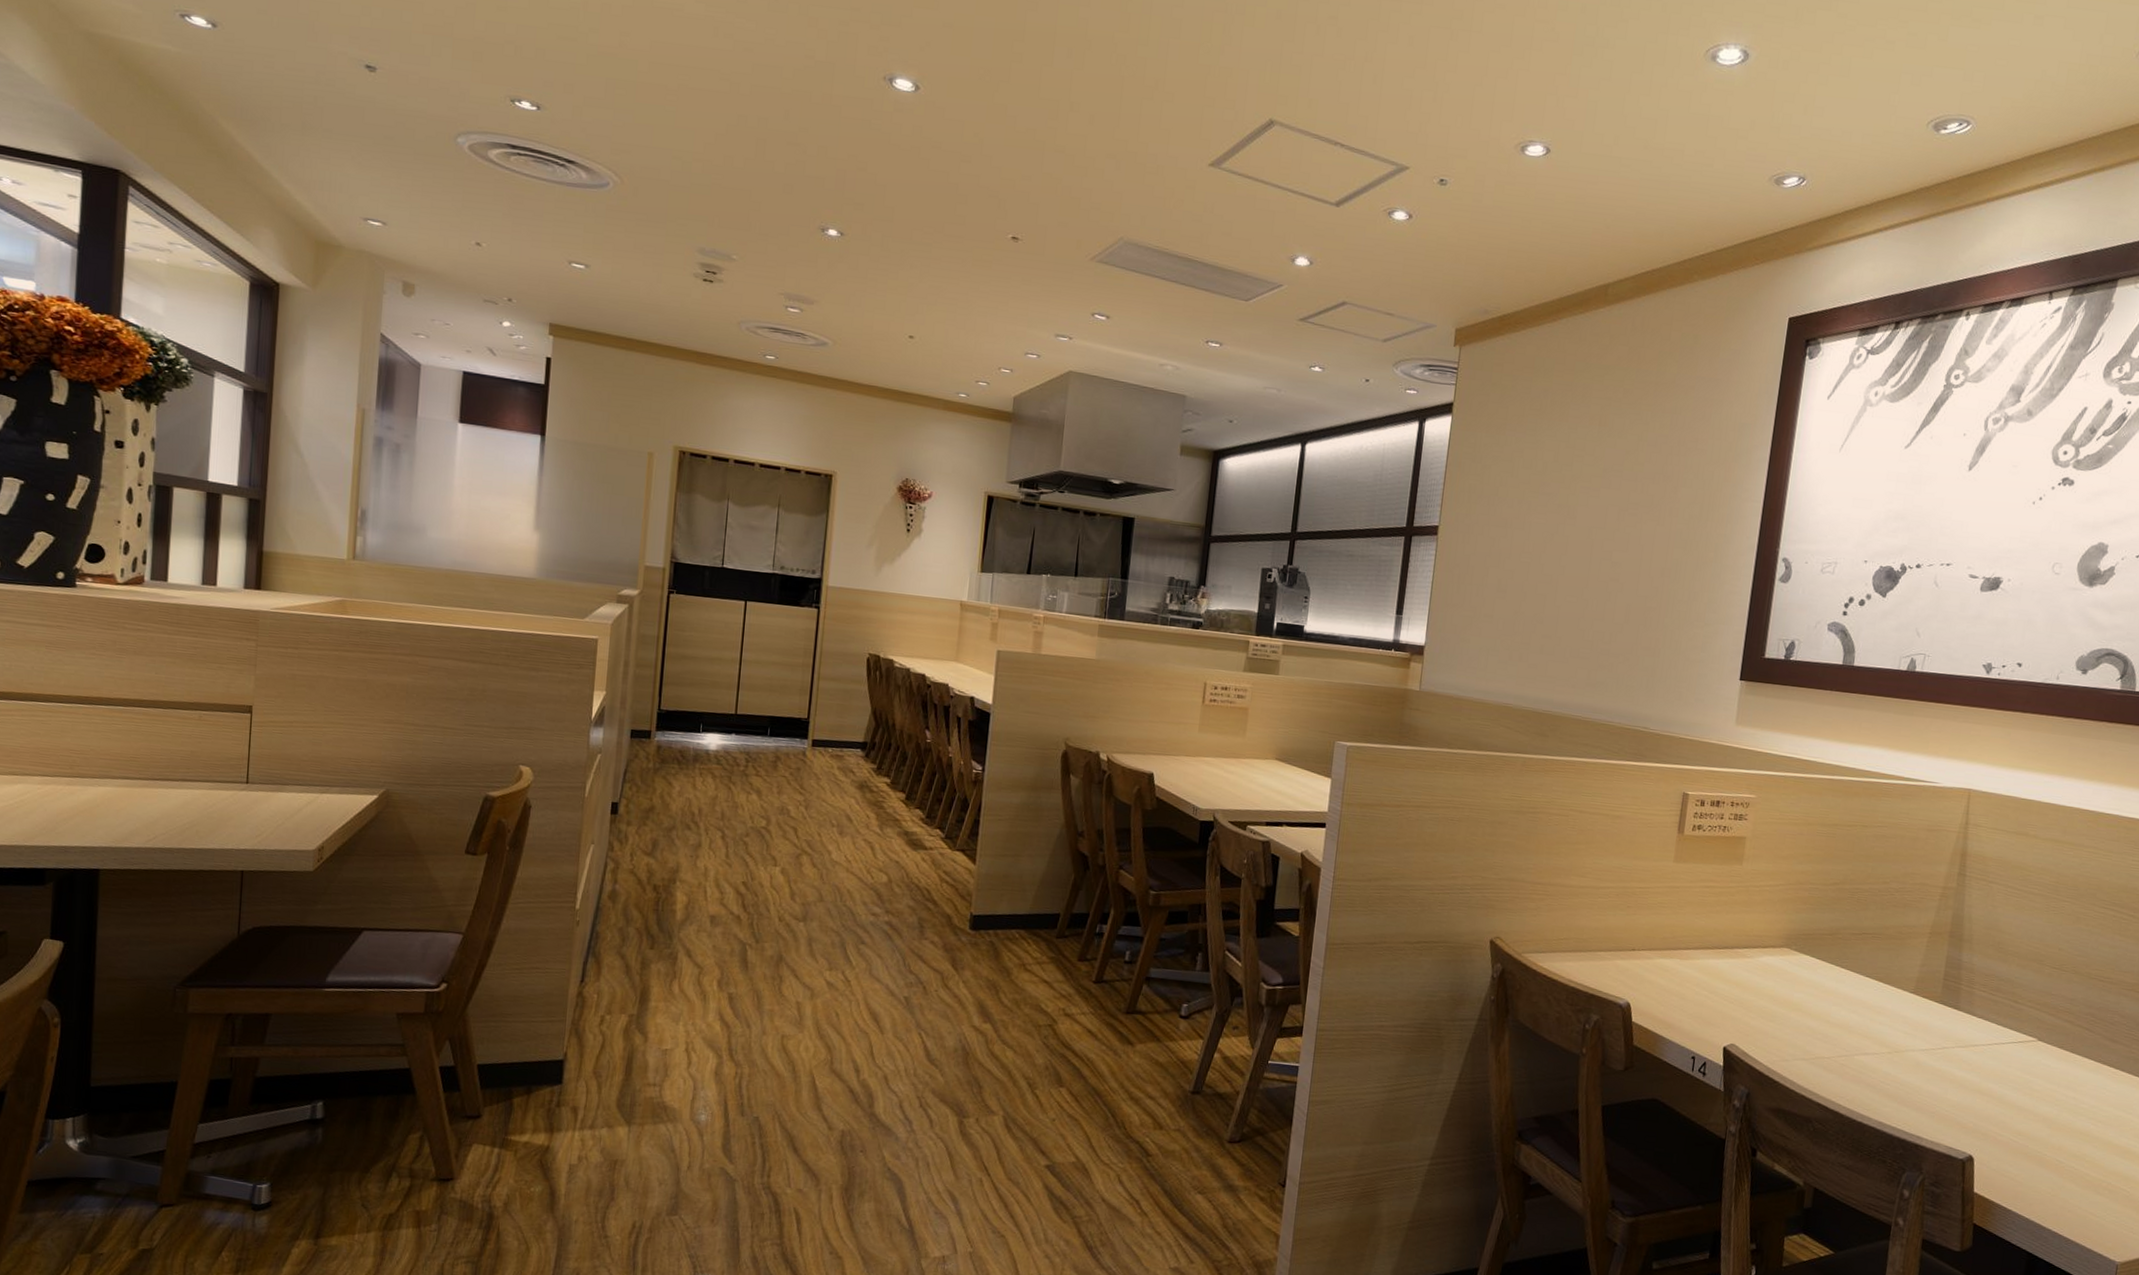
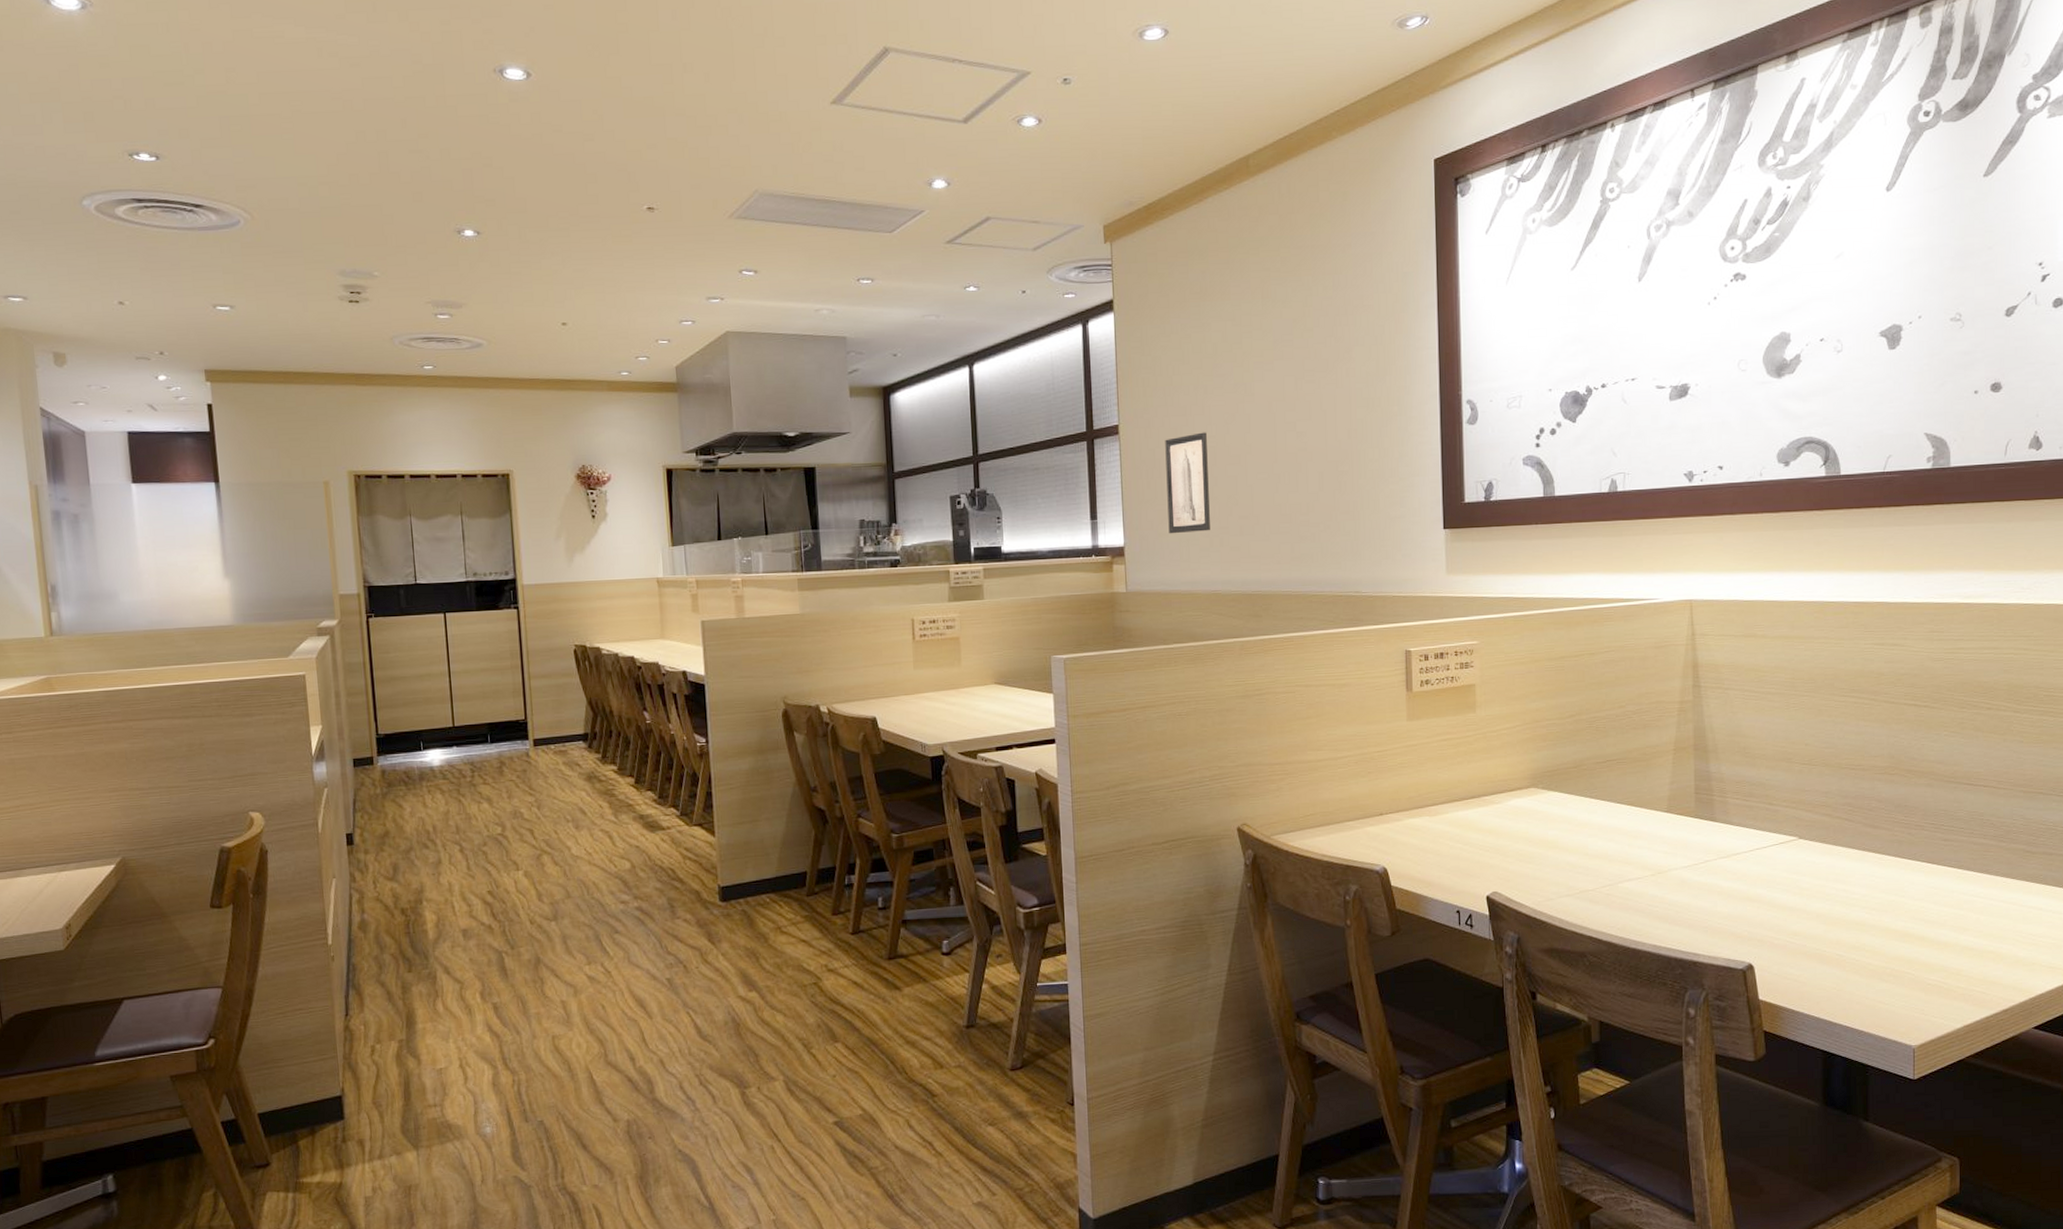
wall art: none [1470,546,1523,645] -> present [1165,432,1210,534]

